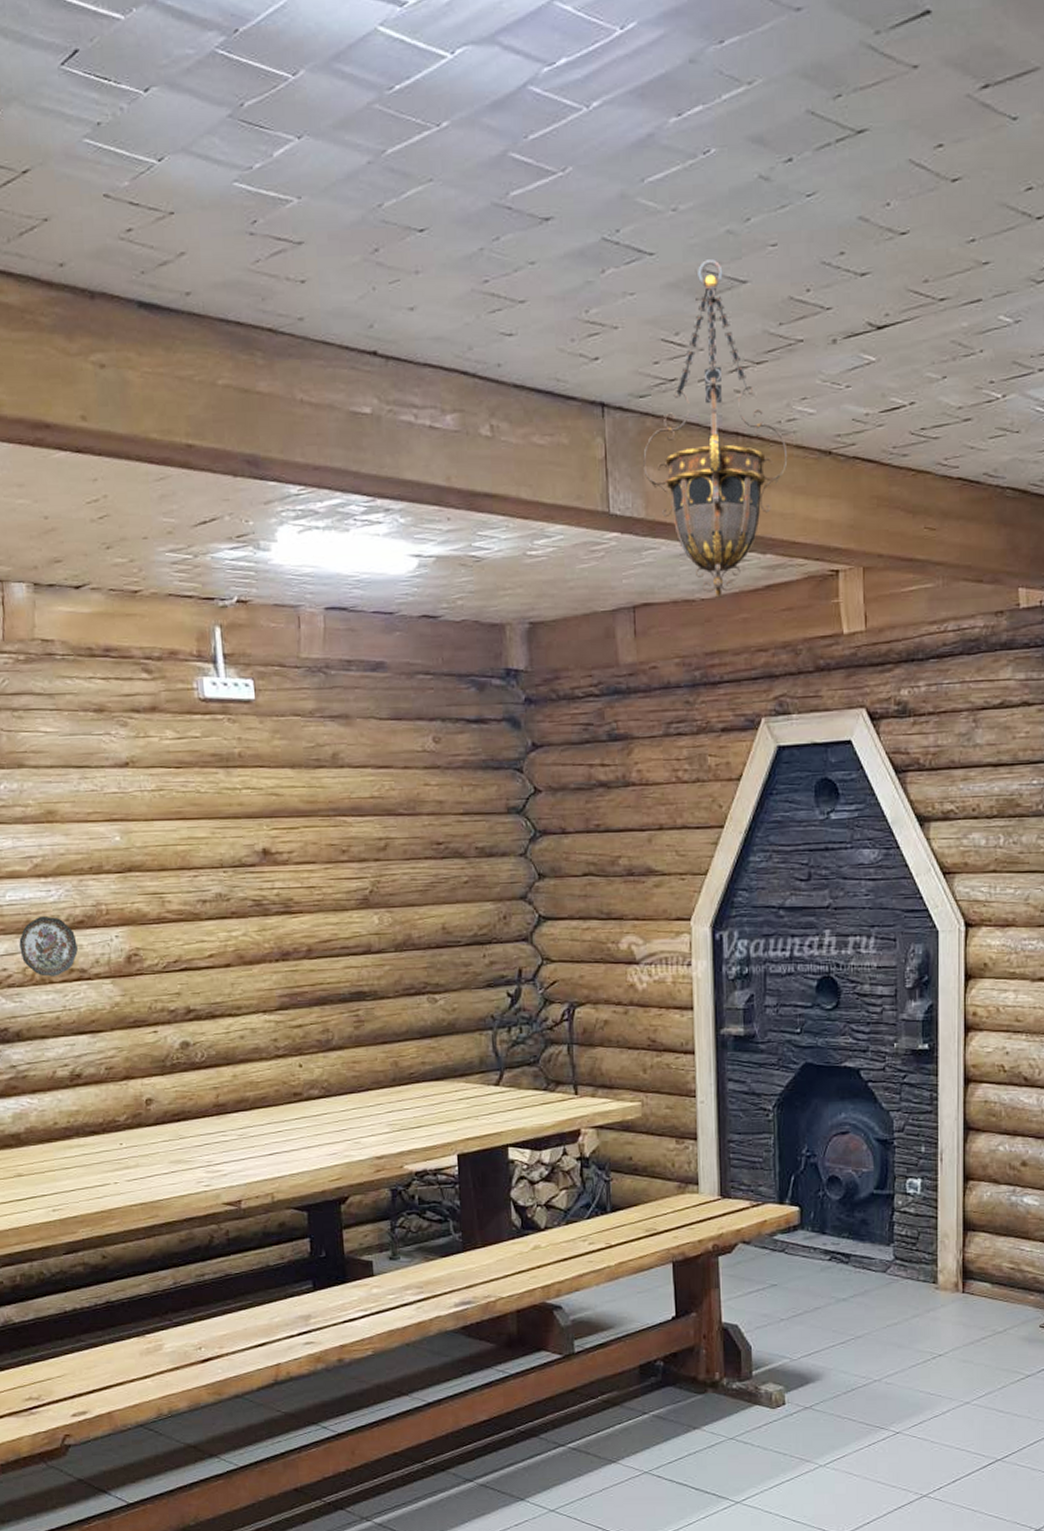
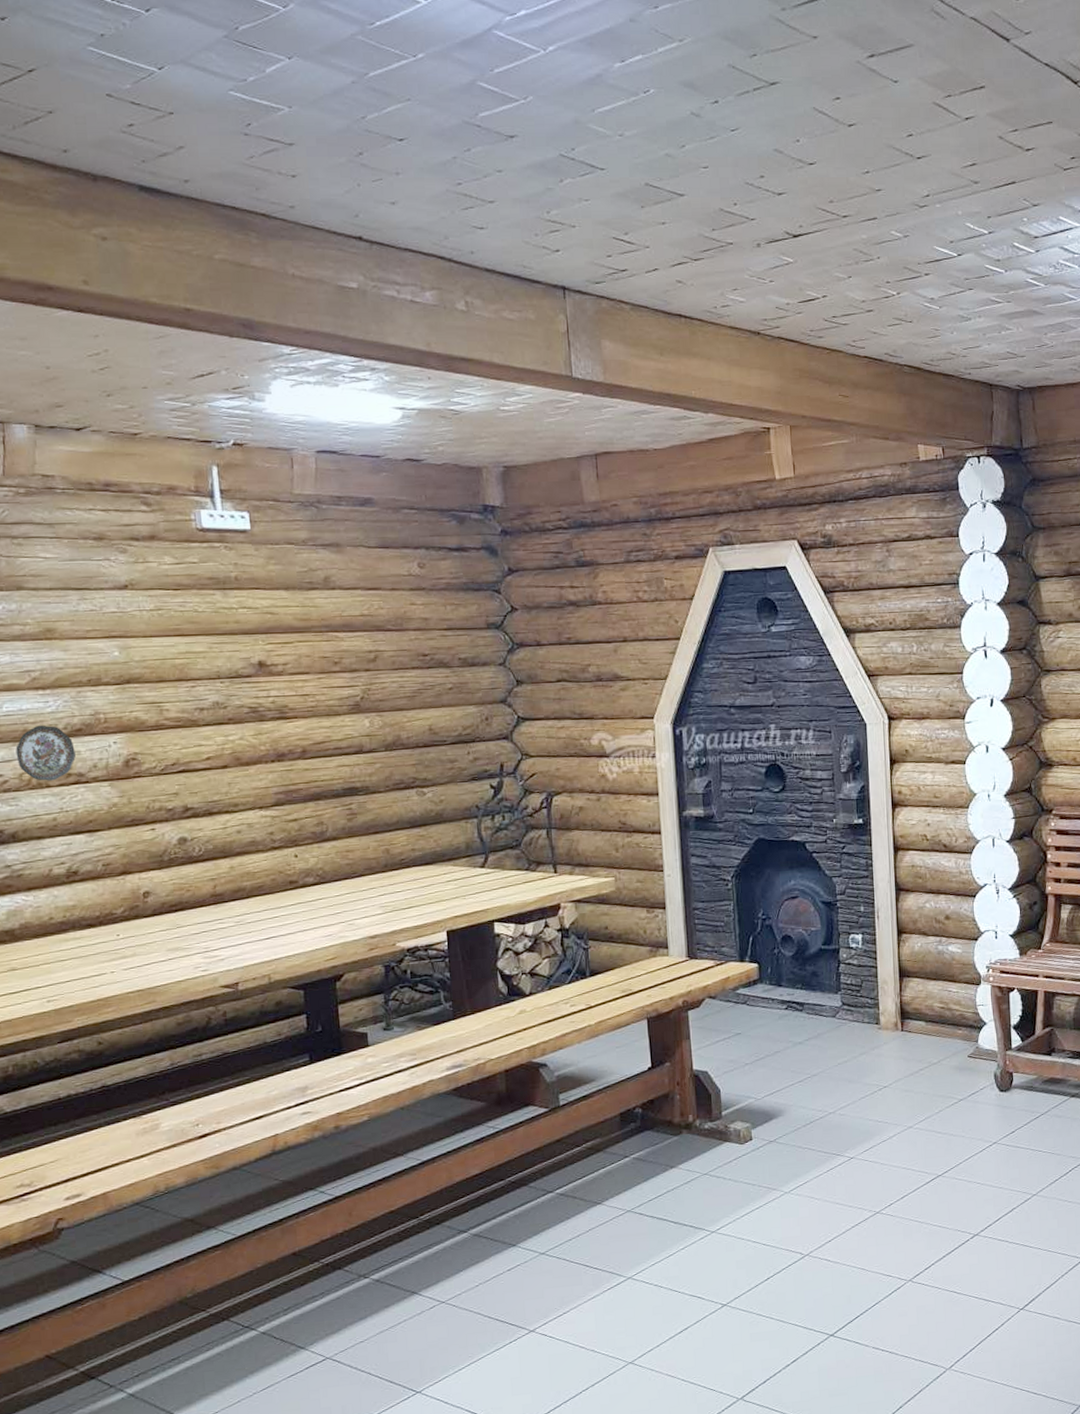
hanging lantern: present [643,259,788,599] -> none [600,176,724,450]

